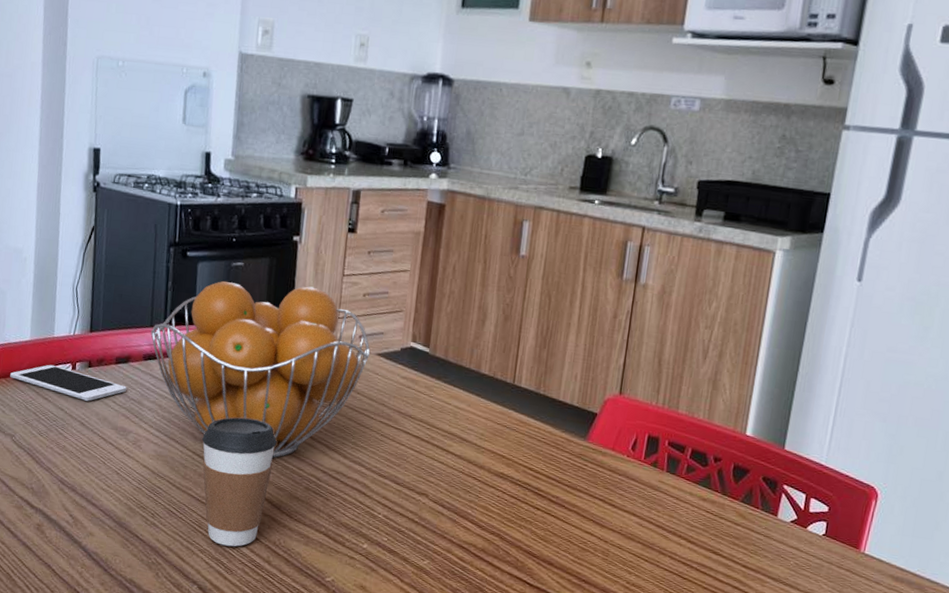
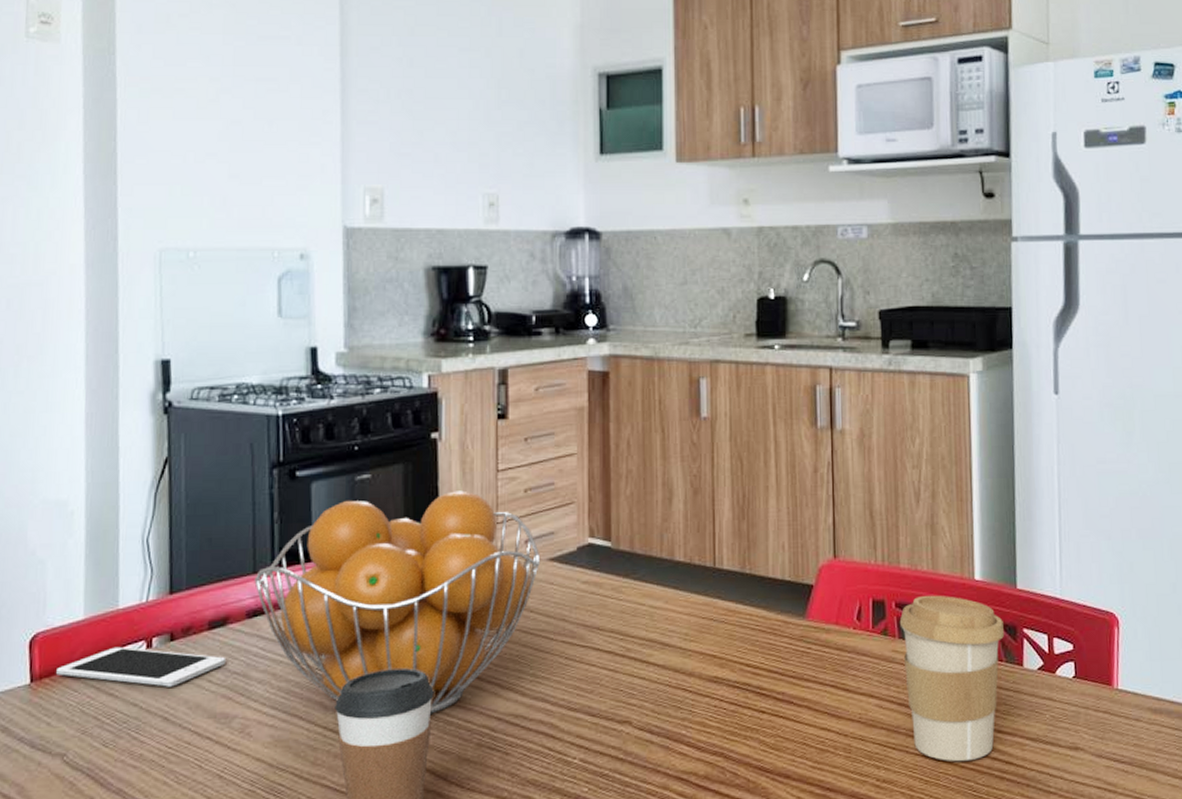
coffee cup: none [665,440,766,585] -> present [899,595,1005,762]

